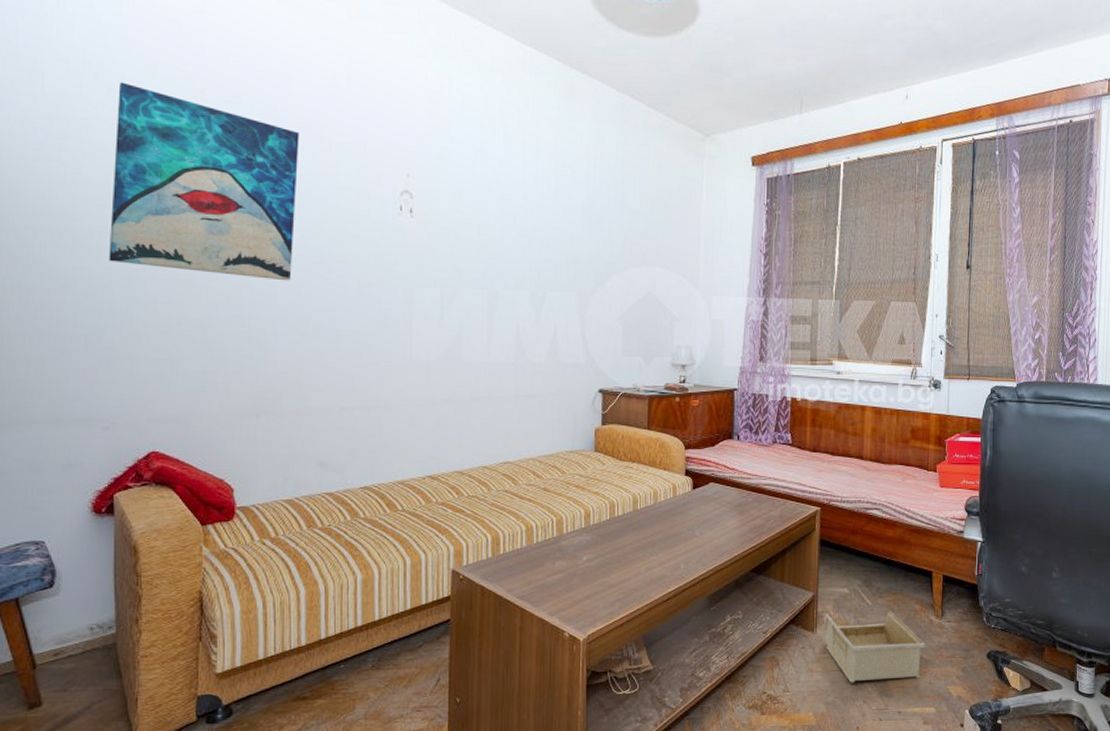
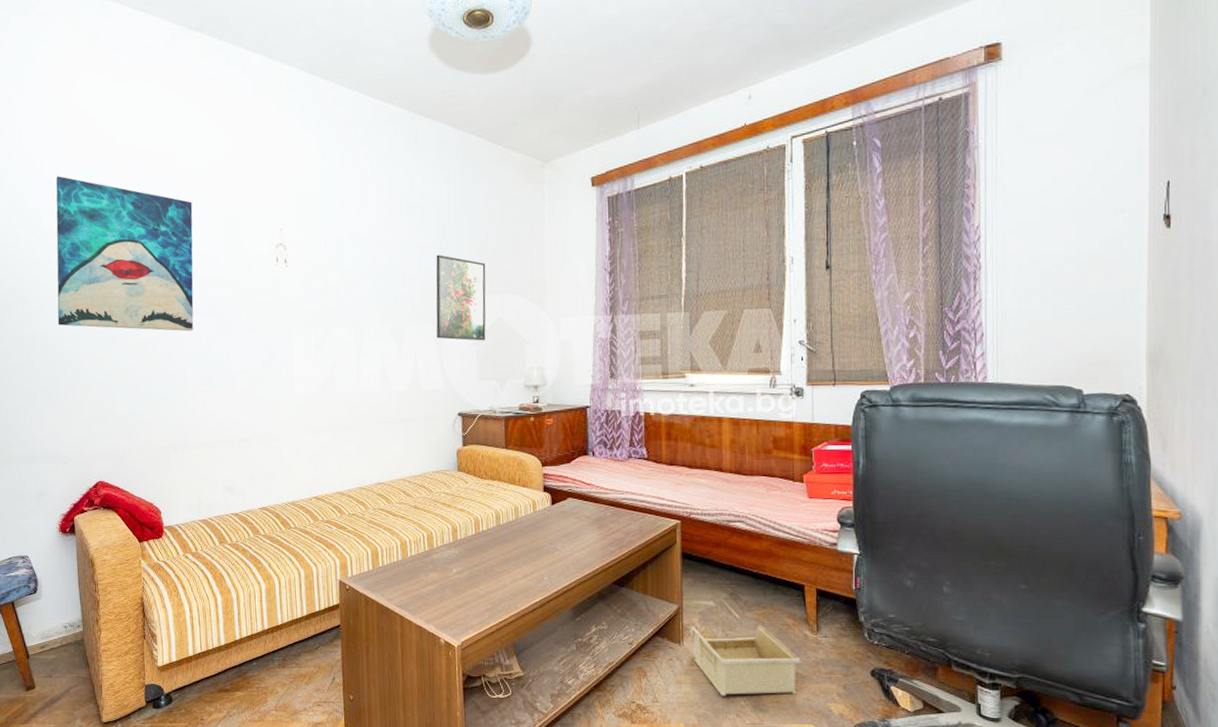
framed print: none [580,220,638,315] -> present [436,254,486,341]

